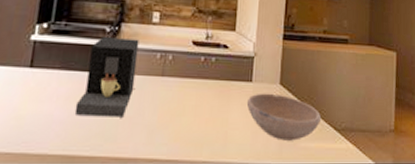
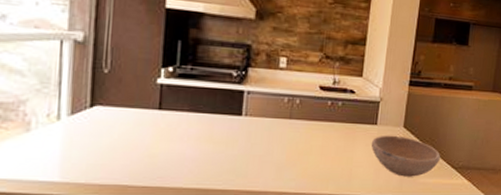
coffee maker: present [74,37,139,117] -> none [205,81,267,156]

